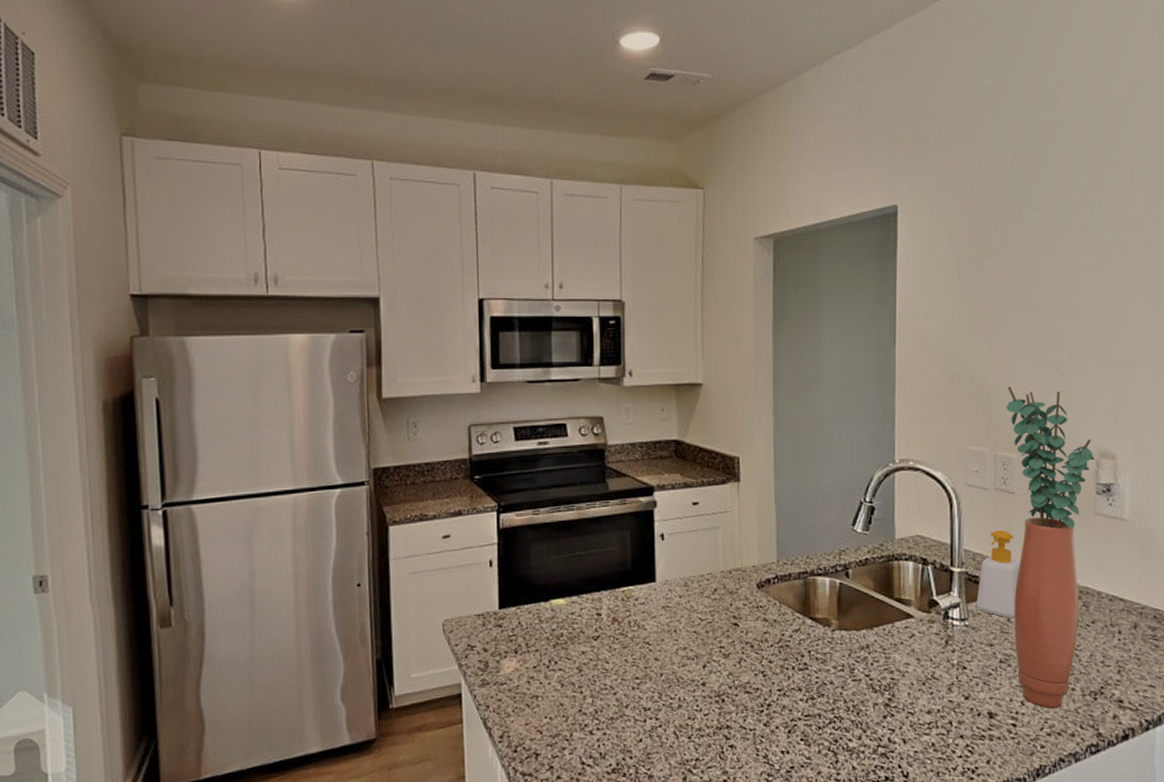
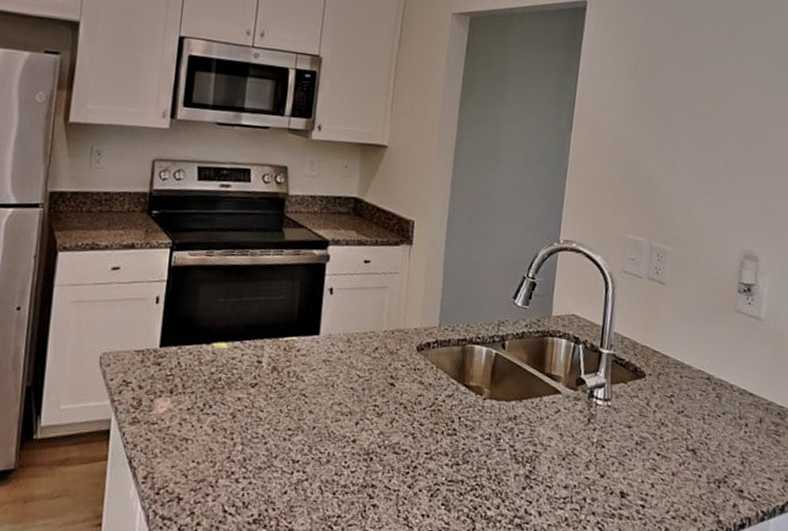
soap bottle: present [976,530,1020,618] -> none [619,317,664,402]
vase: present [1006,386,1095,709] -> none [650,183,740,493]

